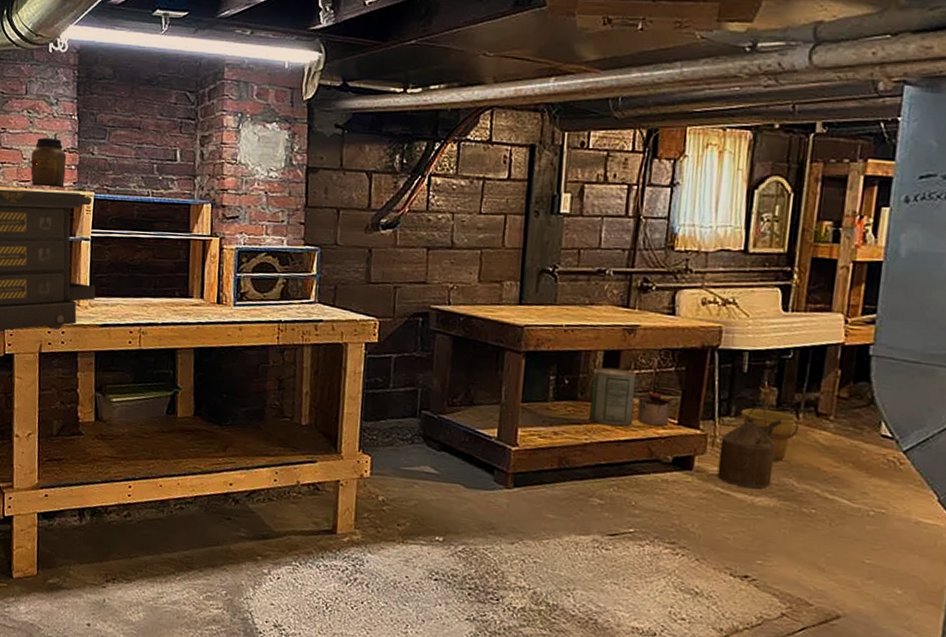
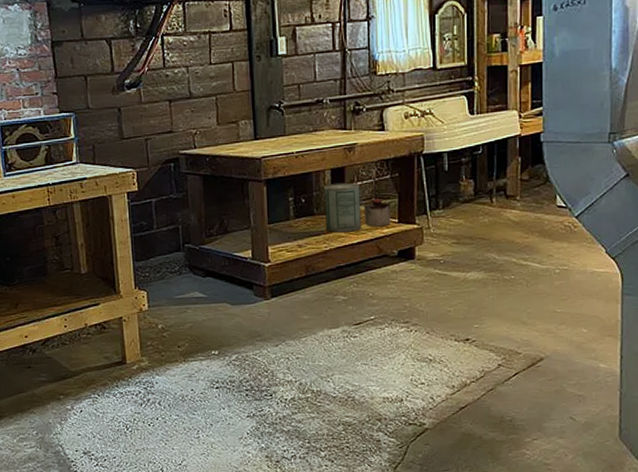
watering can: present [711,406,783,489] -> none [426,197,481,267]
bucket: present [740,408,800,462] -> none [447,198,494,242]

